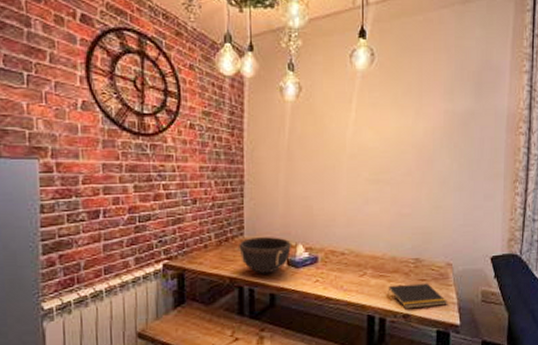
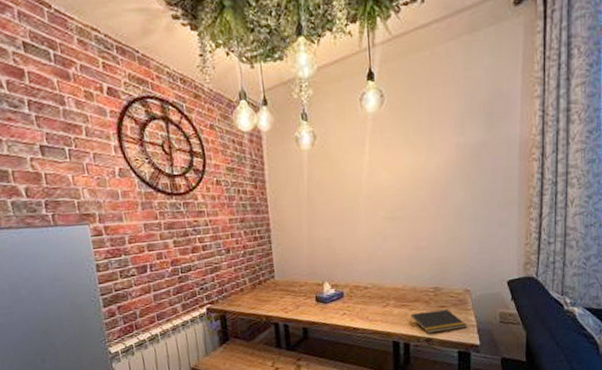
bowl: present [234,237,292,274] -> none [268,277,319,311]

